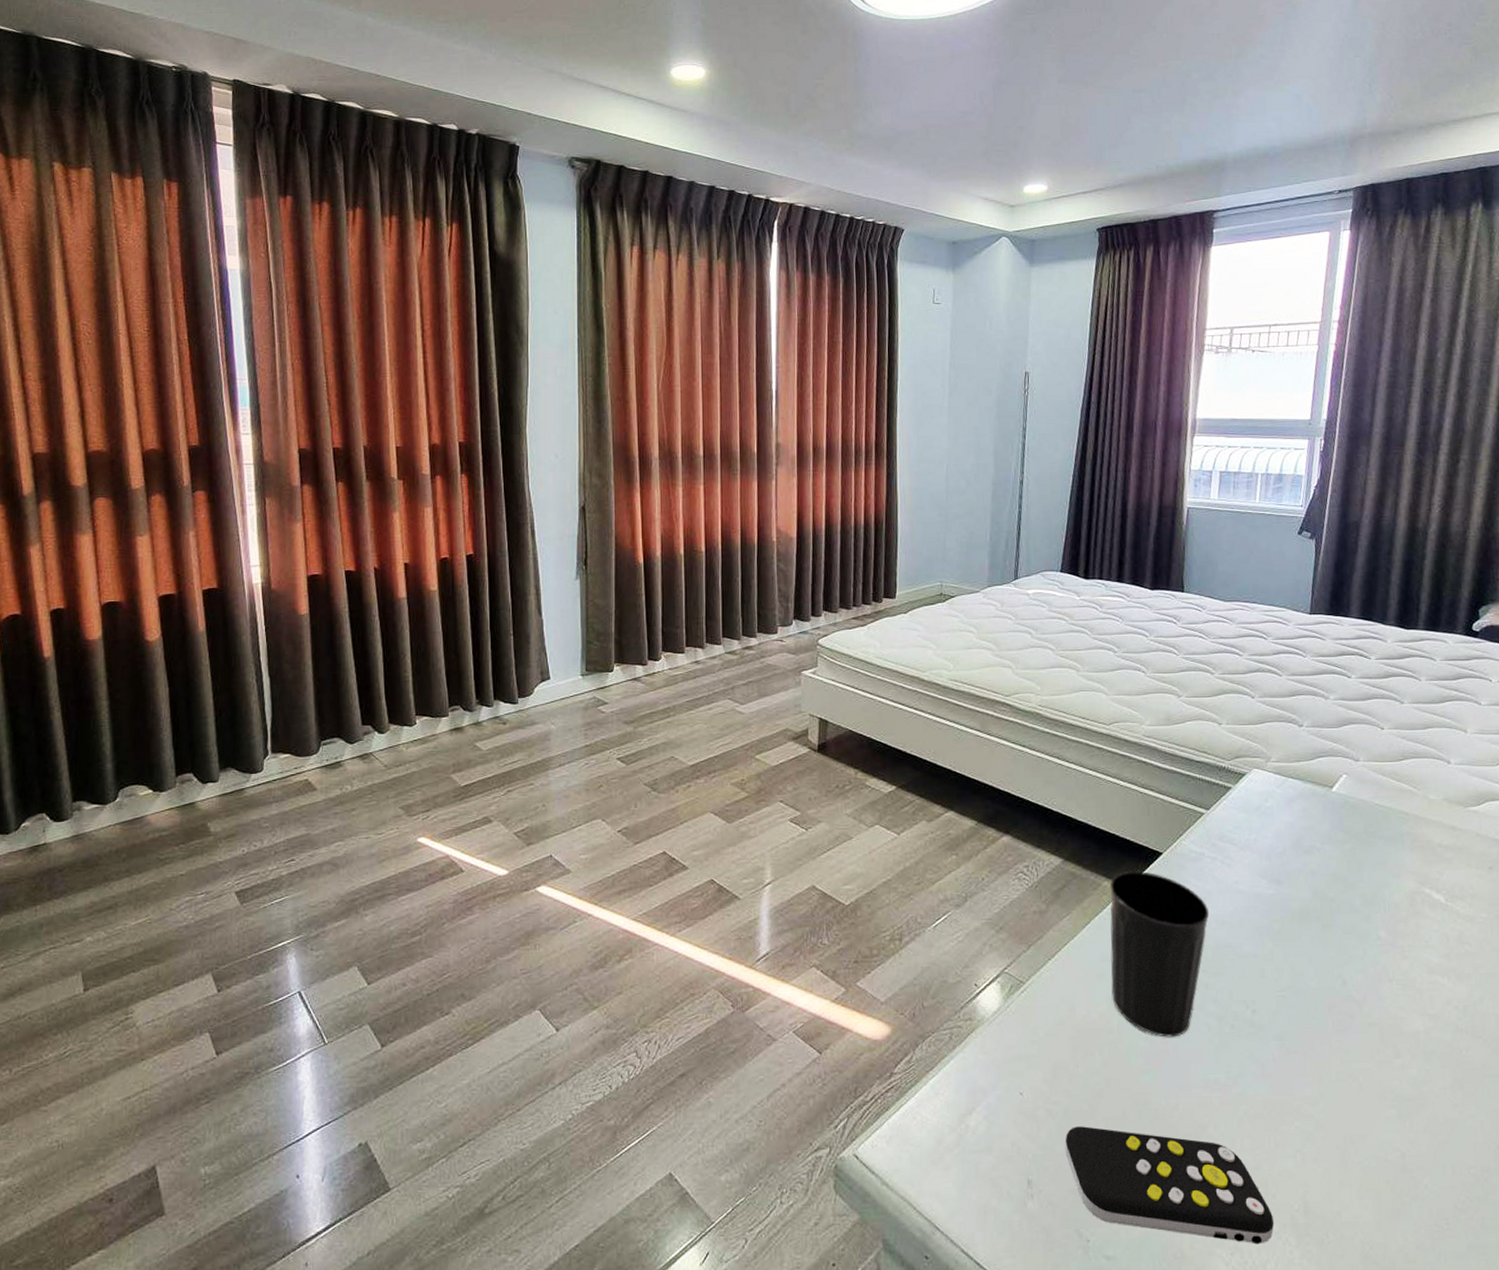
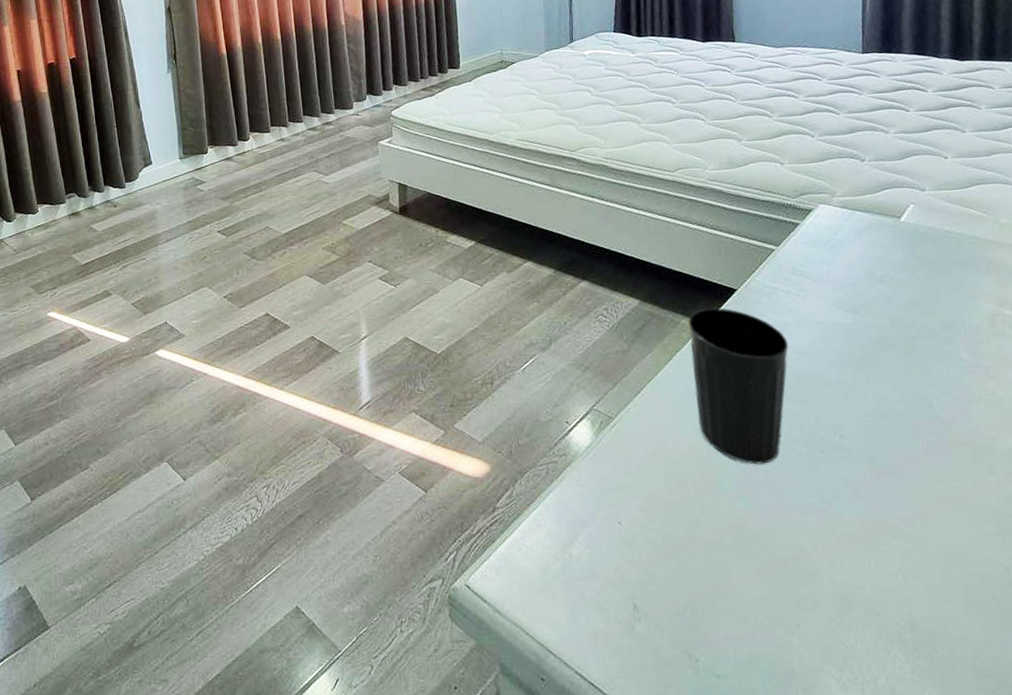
remote control: present [1065,1126,1274,1245] -> none [666,551,882,661]

